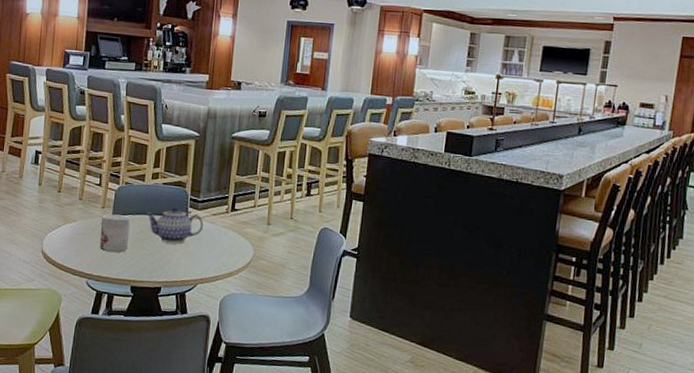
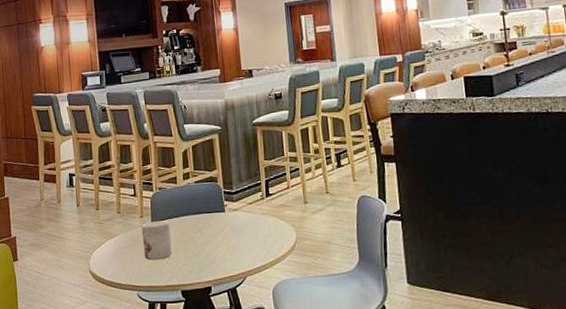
teapot: present [145,206,204,244] -> none [183,202,242,241]

